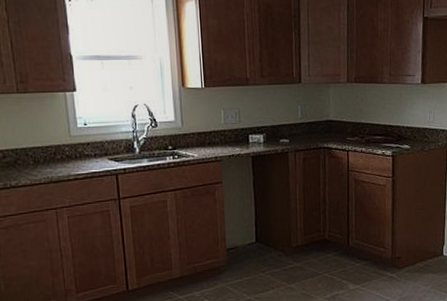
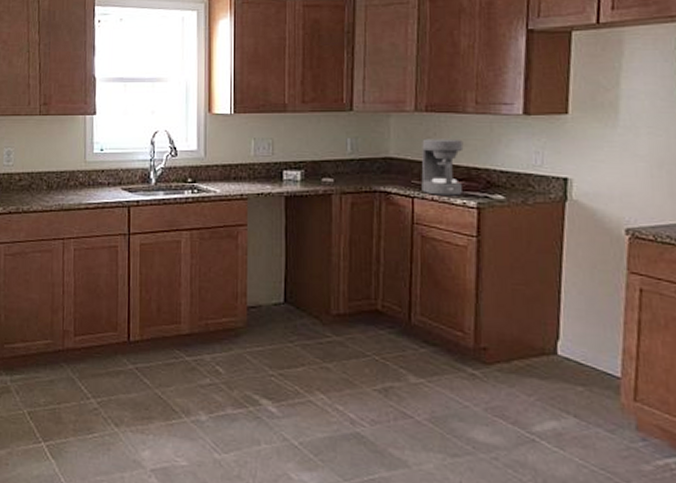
coffee maker: none [353,103,382,148] -> present [421,138,464,196]

